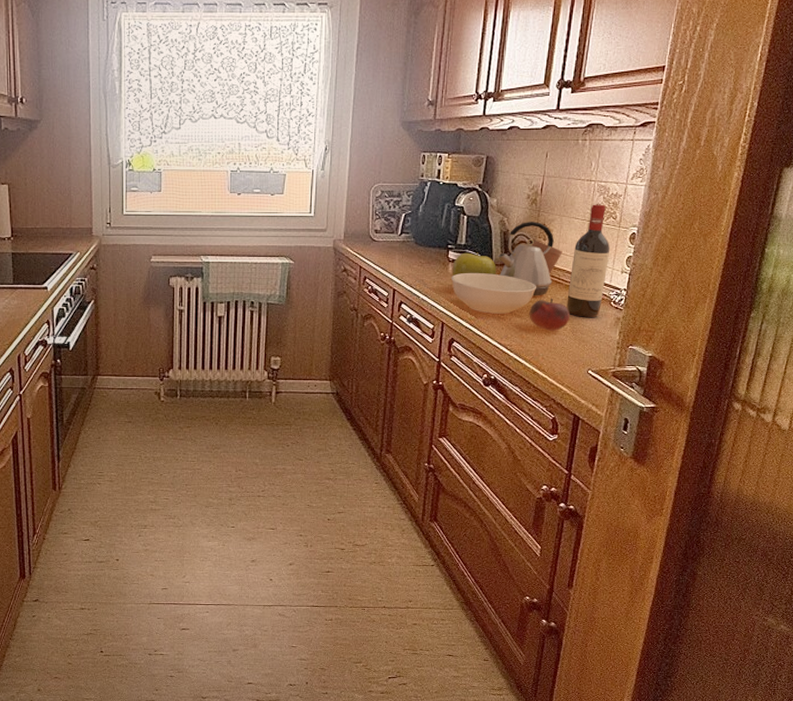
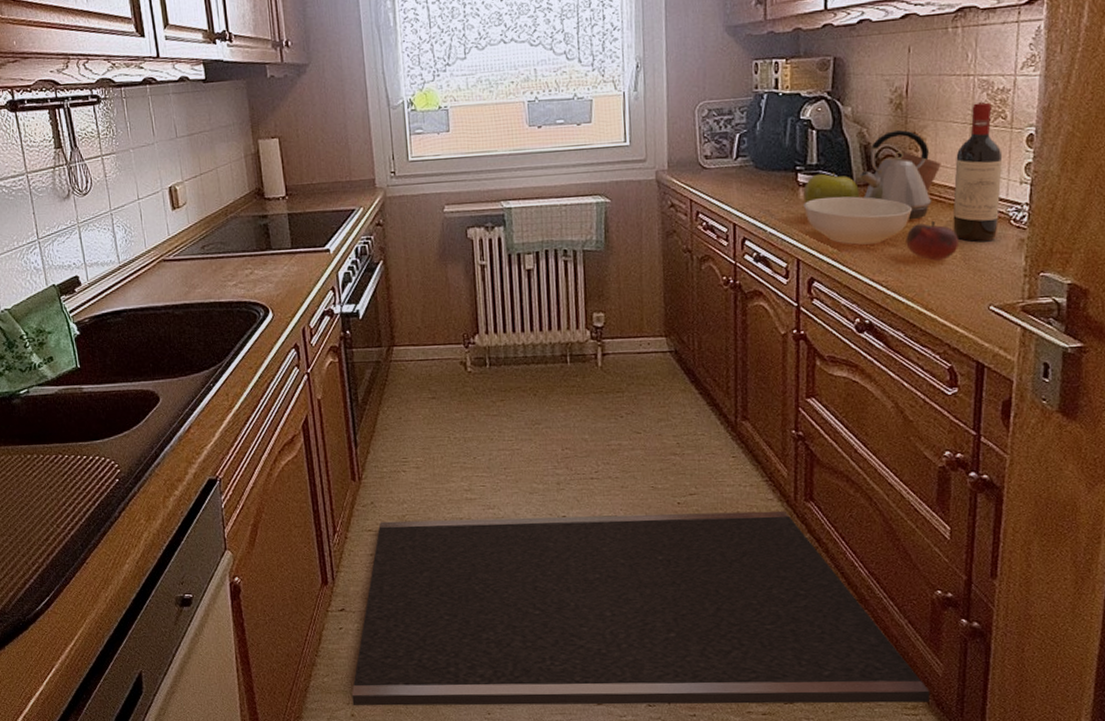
door mat: none [39,526,513,685] -> present [351,510,931,706]

